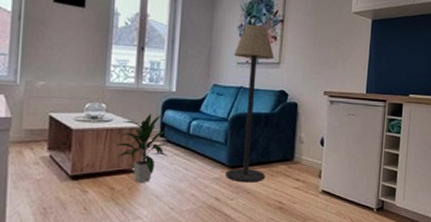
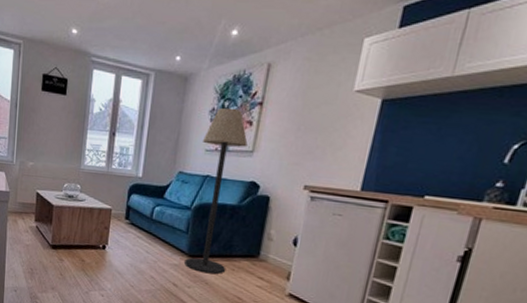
indoor plant: present [116,113,169,183] -> none [87,196,132,260]

